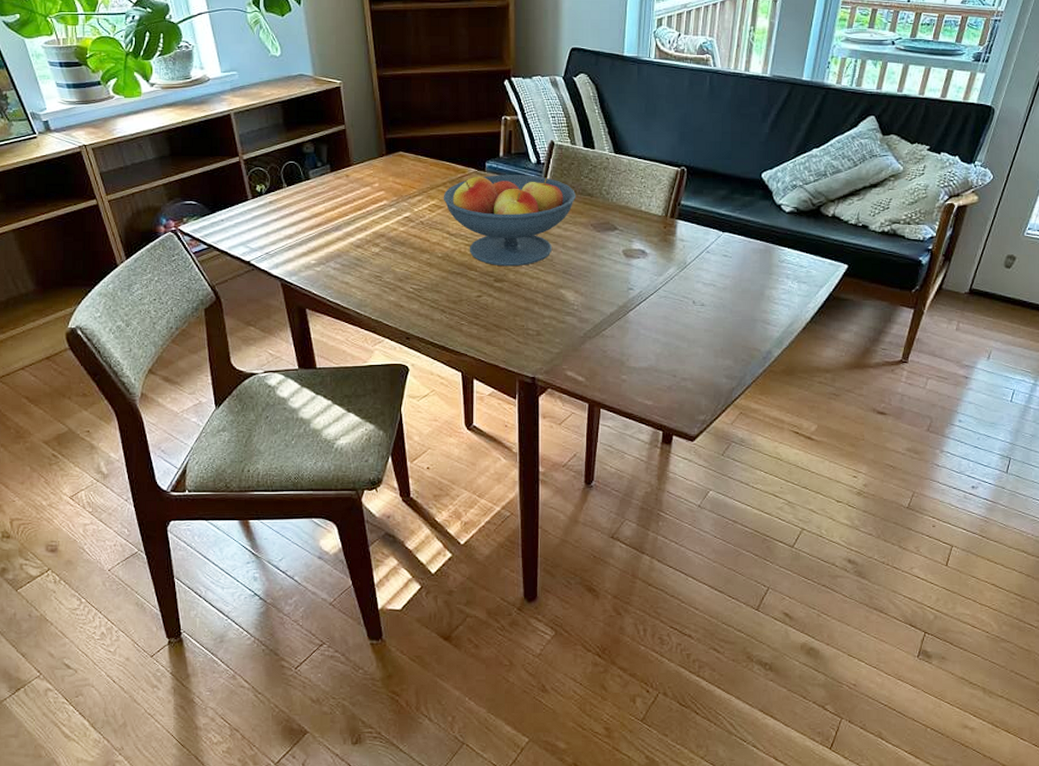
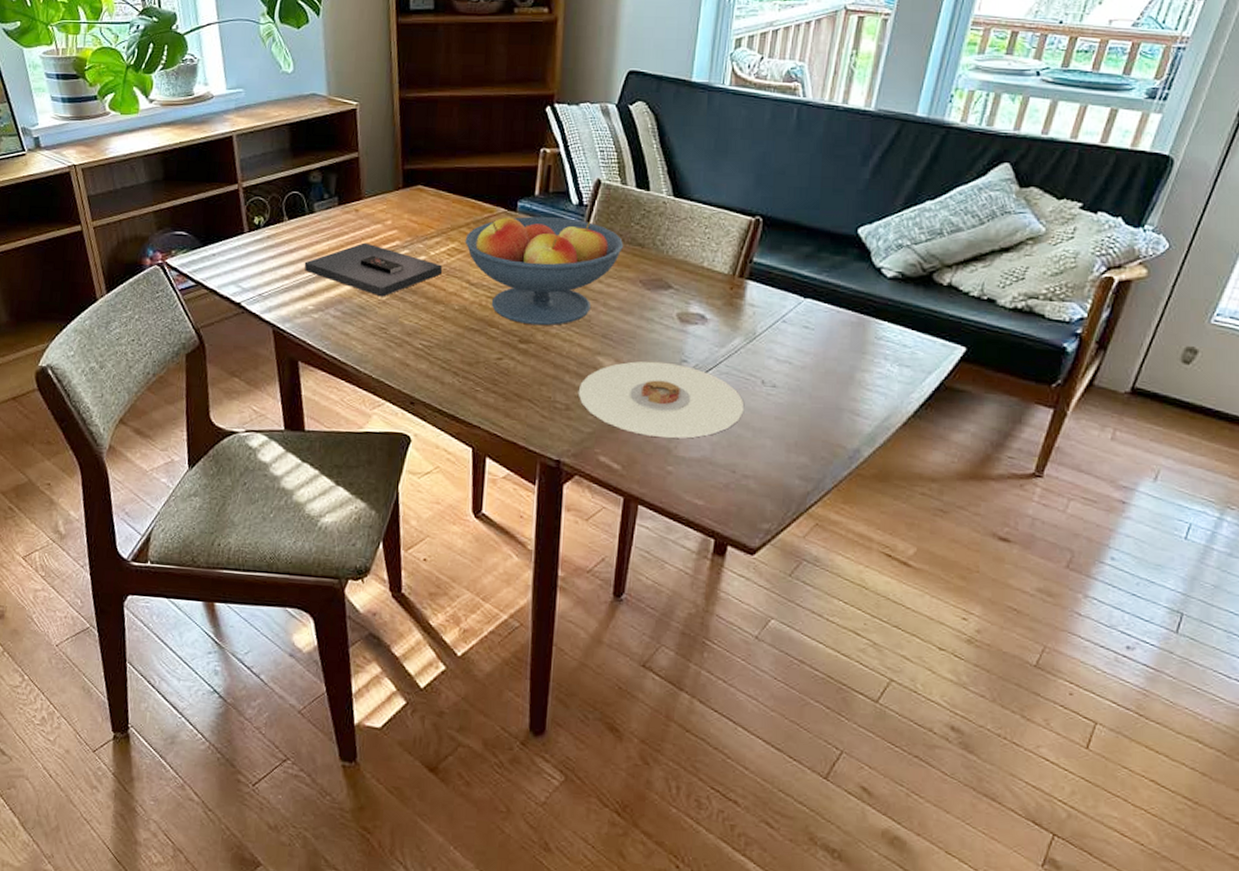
book: none [304,203,425,250] -> present [304,242,442,297]
plate: none [546,290,680,352] -> present [578,361,745,439]

